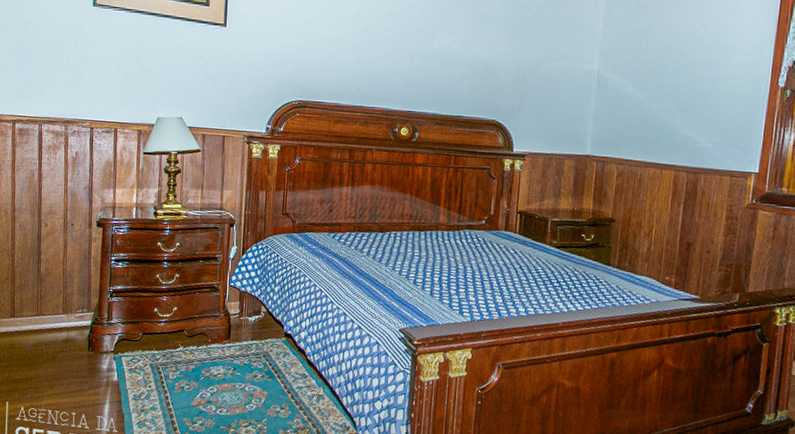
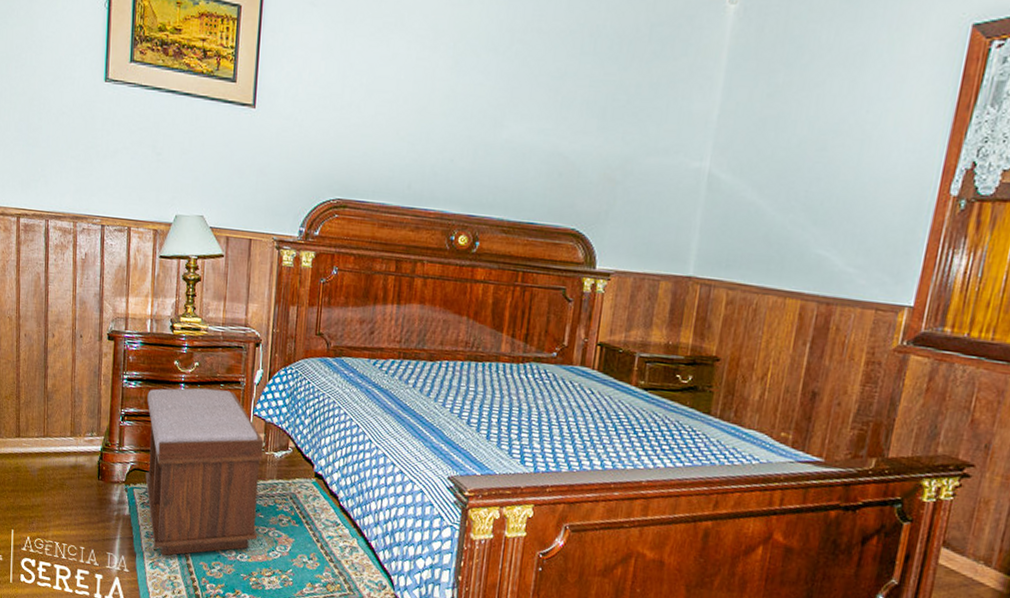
bench: none [132,264,239,416] -> present [145,388,264,556]

